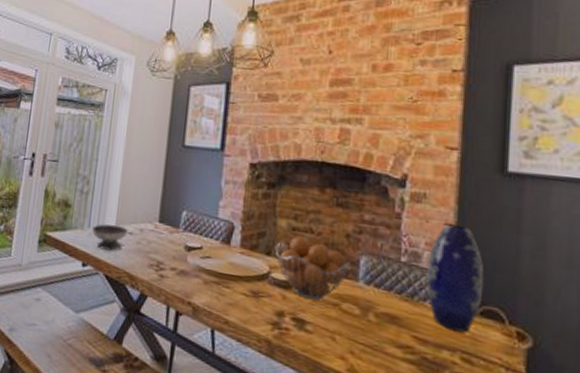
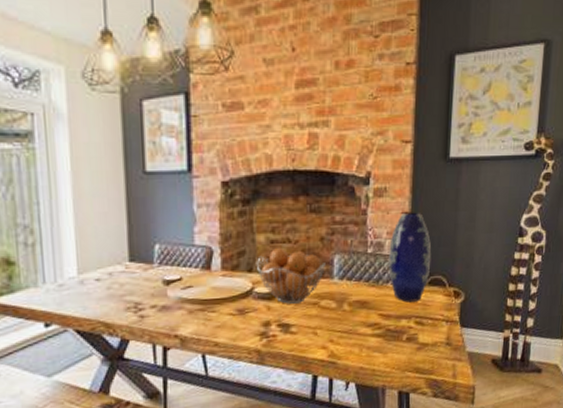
bowl: present [91,224,128,251] -> none [47,274,94,304]

